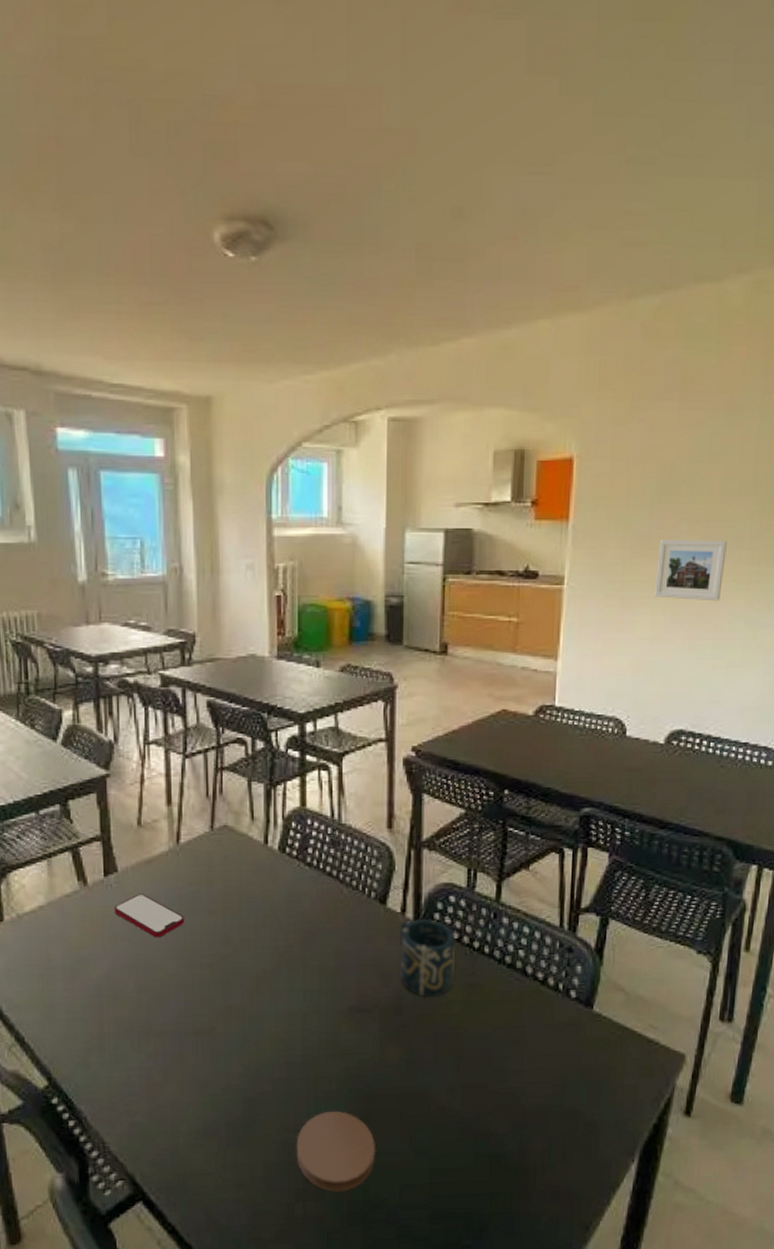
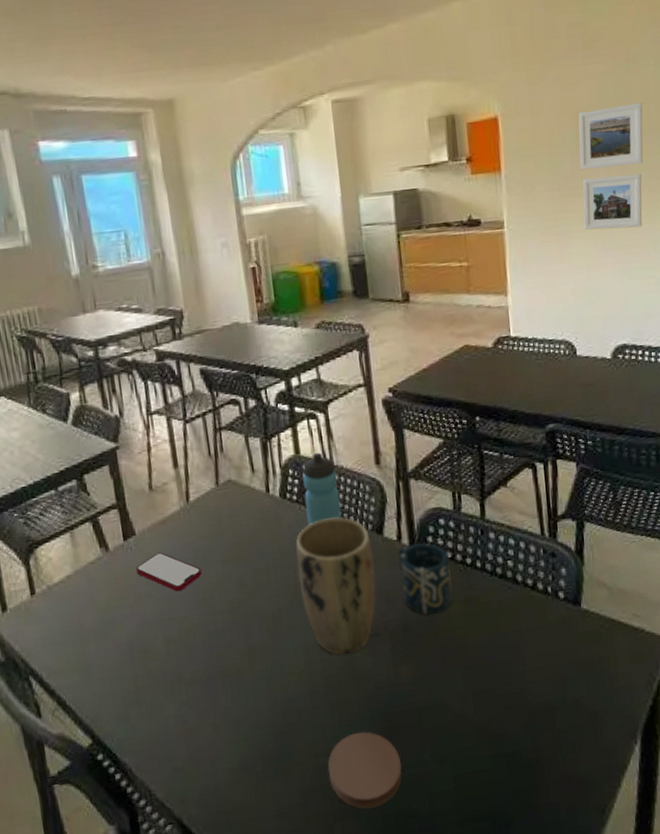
plant pot: none [288,880,372,1028] -> present [296,517,376,655]
water bottle: none [305,807,344,886] -> present [302,452,342,526]
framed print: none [659,460,740,530] -> present [578,102,643,171]

